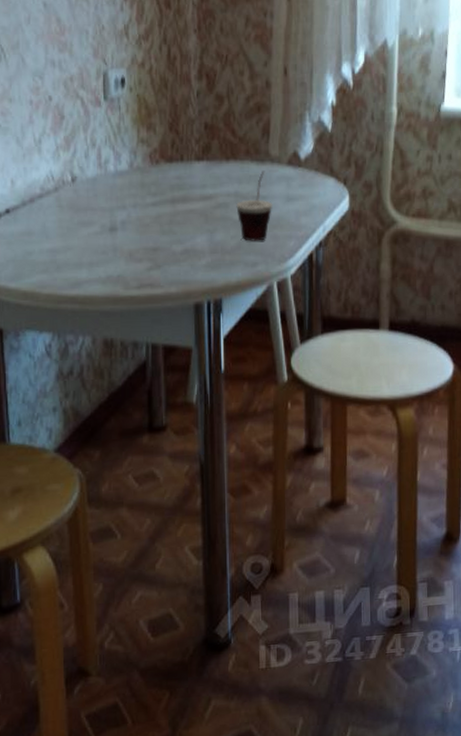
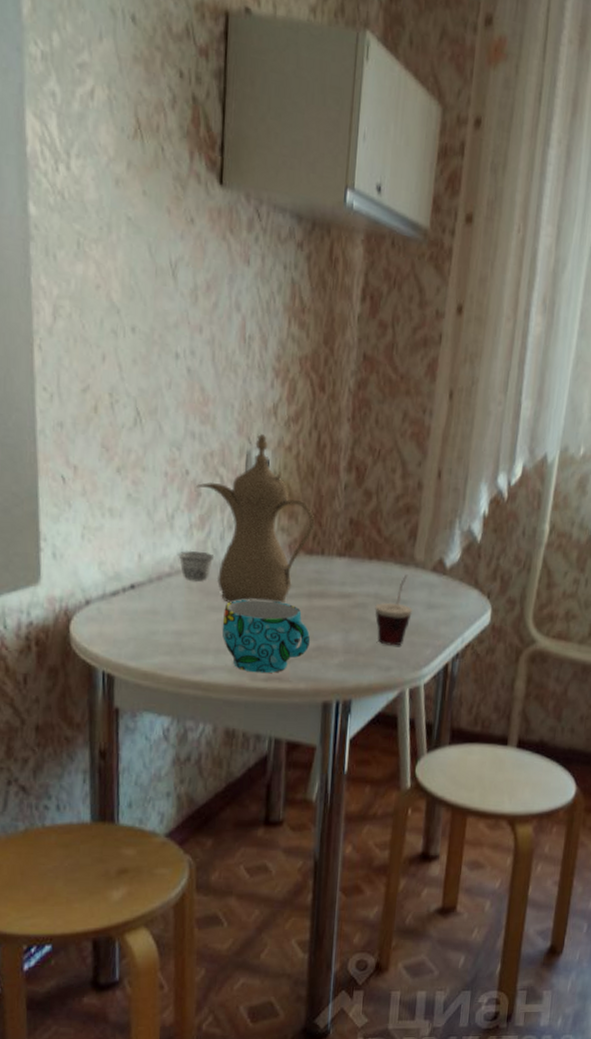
teapot: none [47,53,172,217] -> present [178,433,315,604]
cup: none [93,209,178,282] -> present [222,599,311,674]

